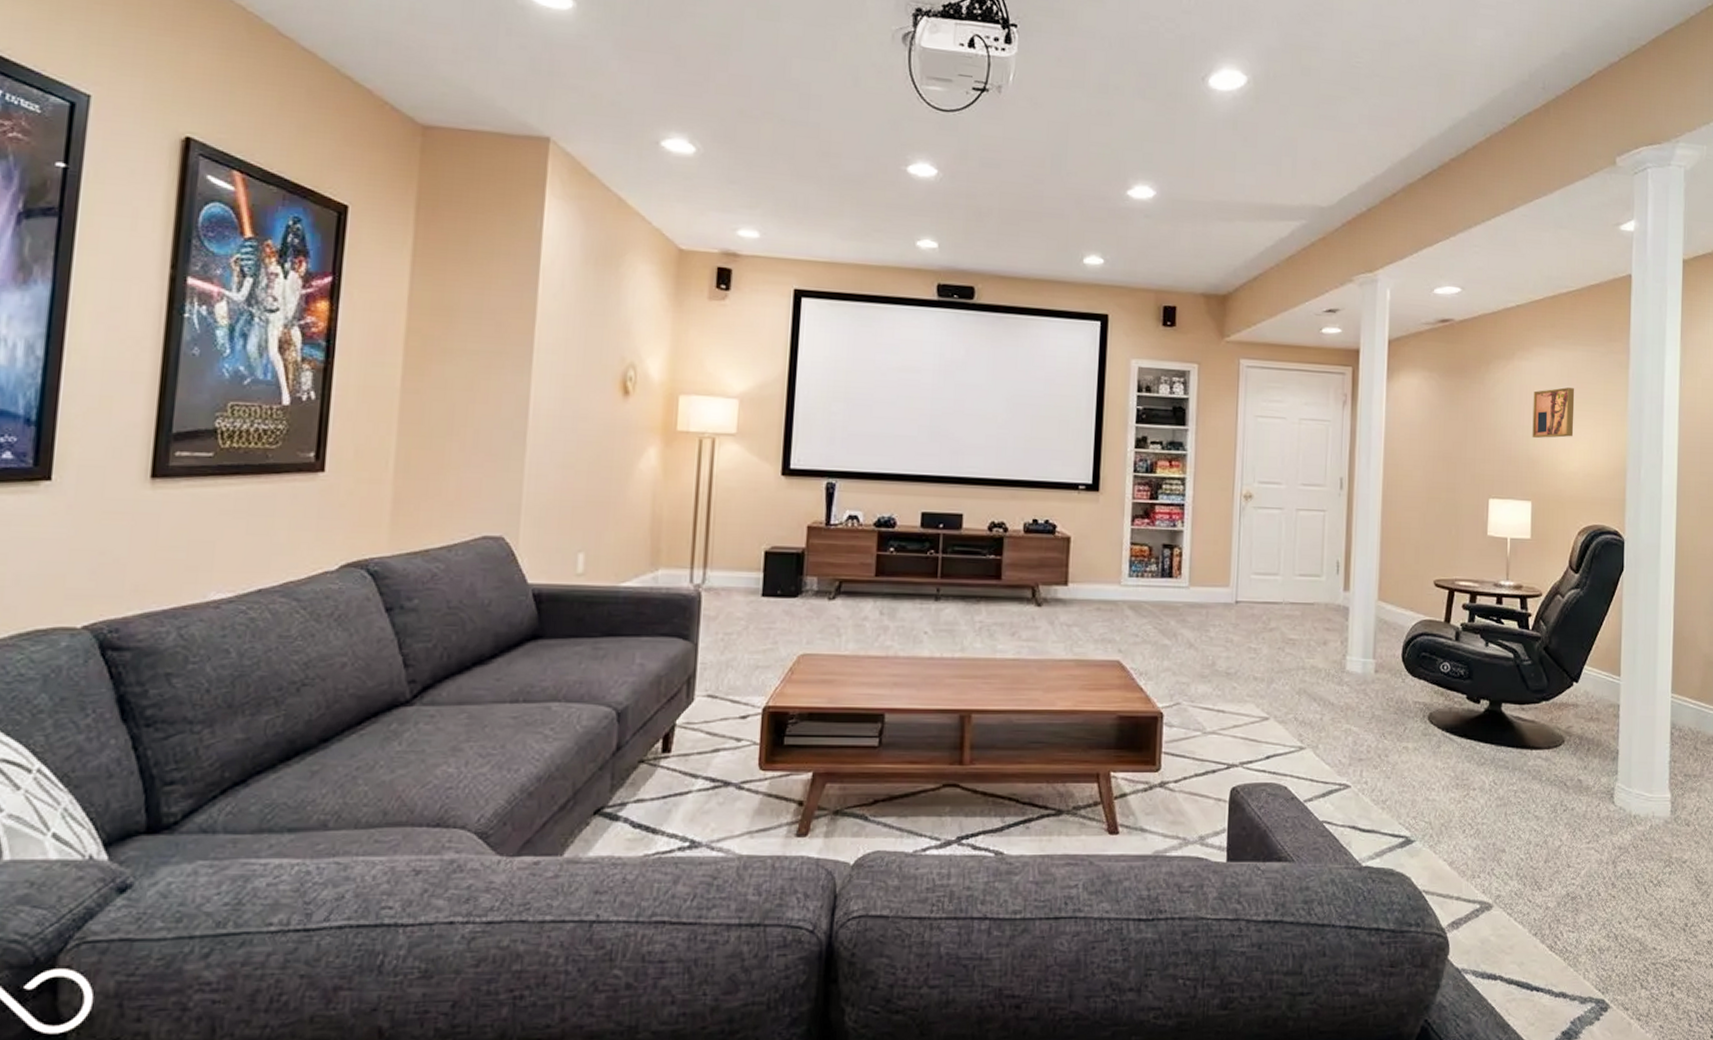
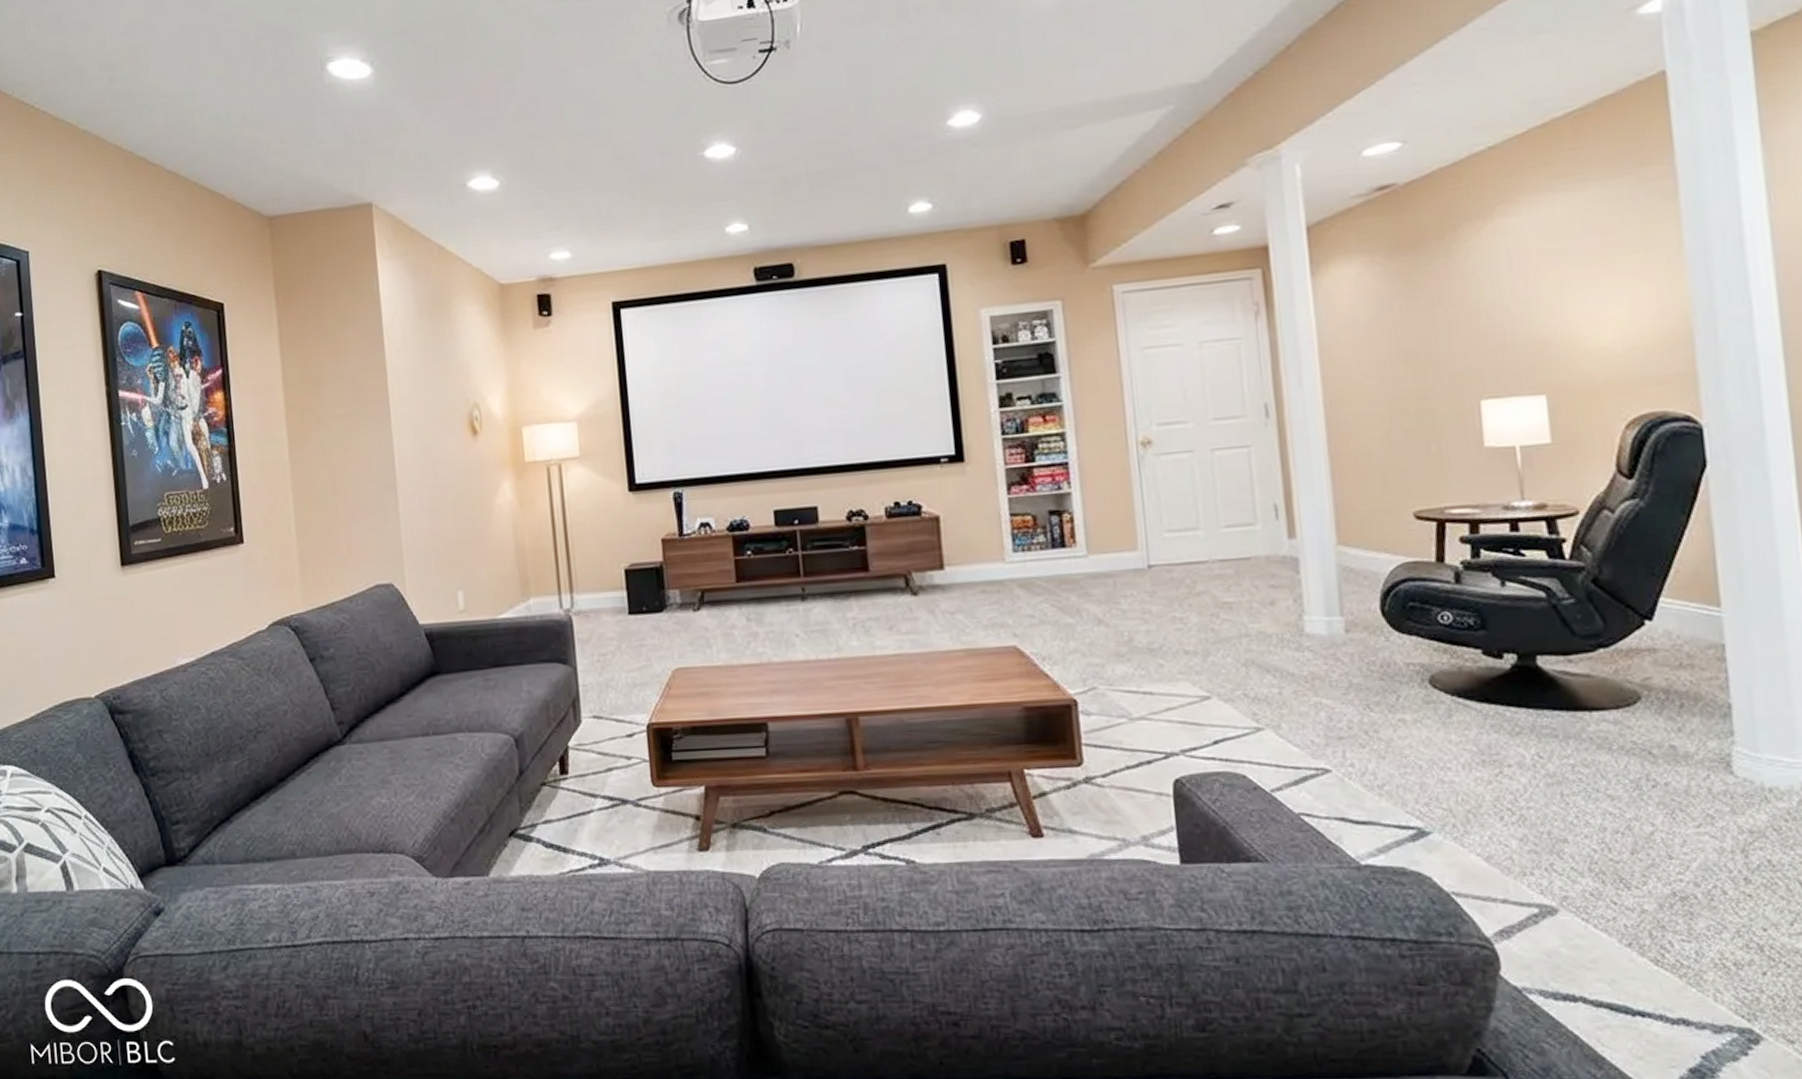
wall art: present [1532,387,1575,439] -> none [1529,238,1601,314]

